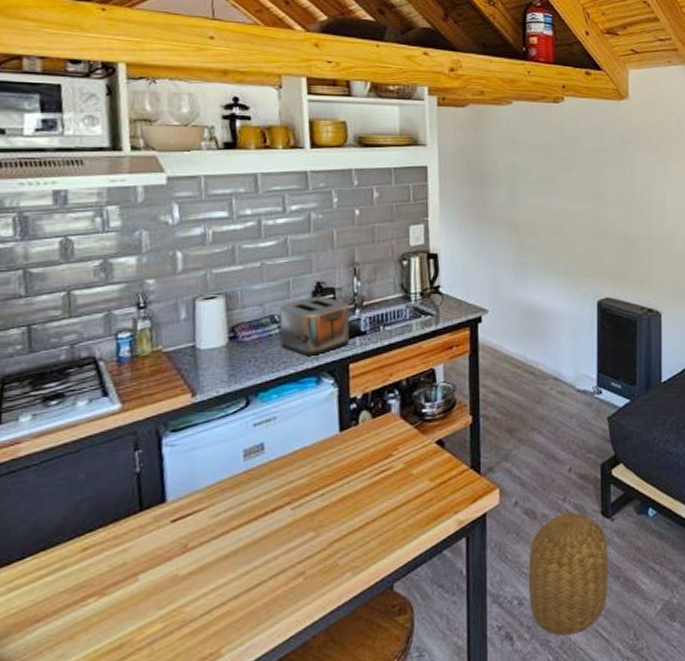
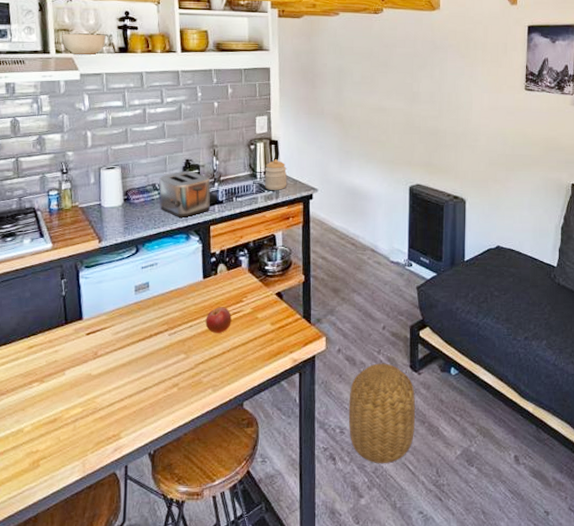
fruit: none [342,465,378,500] -> present [205,307,232,333]
jar: none [420,276,450,314] -> present [264,159,287,190]

